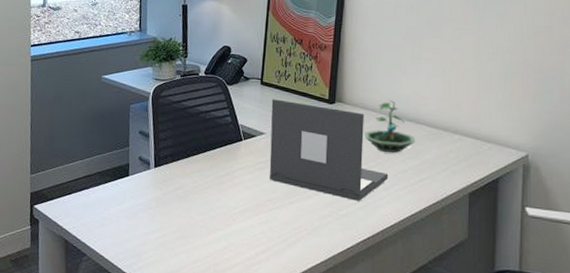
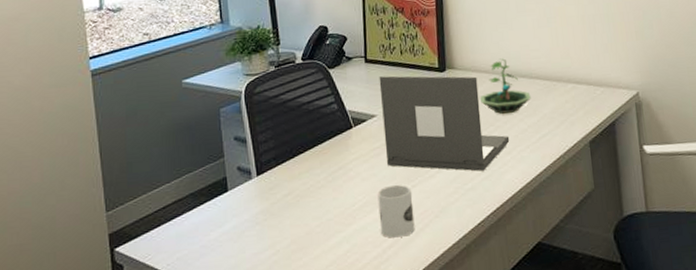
mug: none [256,197,289,246] -> present [377,184,415,238]

